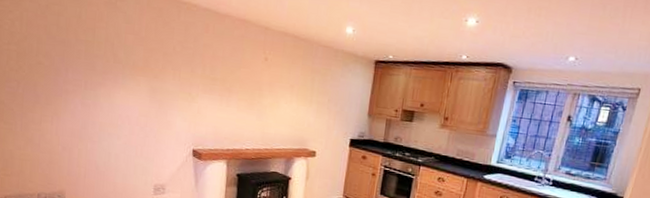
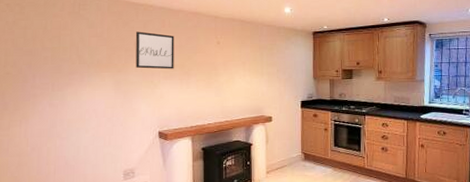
wall art: none [173,34,218,83] -> present [136,31,174,69]

